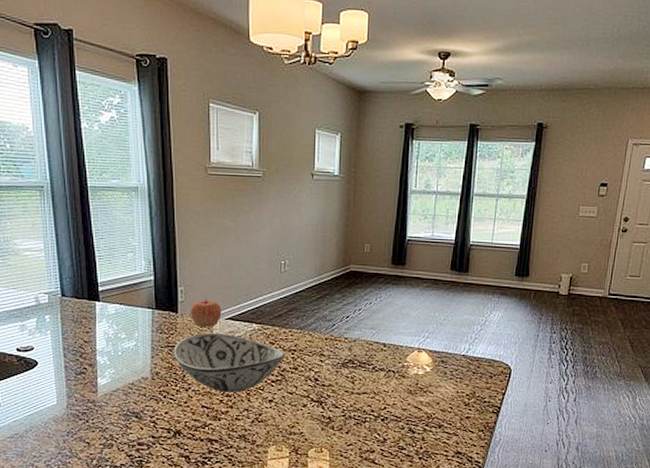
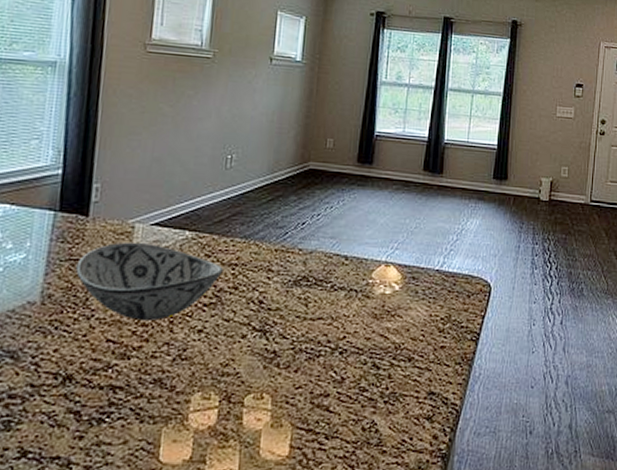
apple: present [190,299,222,327] -> none [104,199,147,235]

